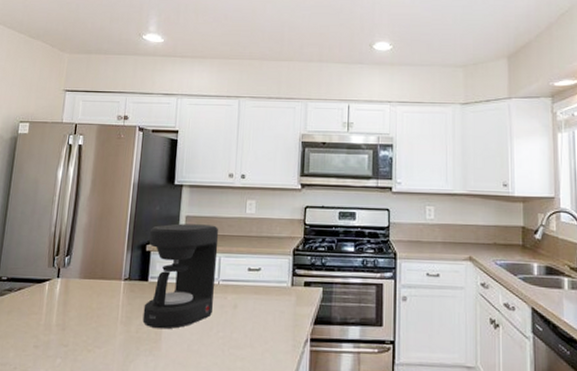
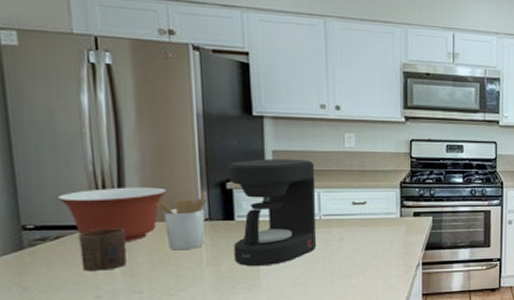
mixing bowl: none [26,246,102,297] -> present [57,187,167,243]
cup: none [30,283,67,322] -> present [79,228,127,271]
utensil holder: none [91,253,130,308] -> present [155,192,206,251]

